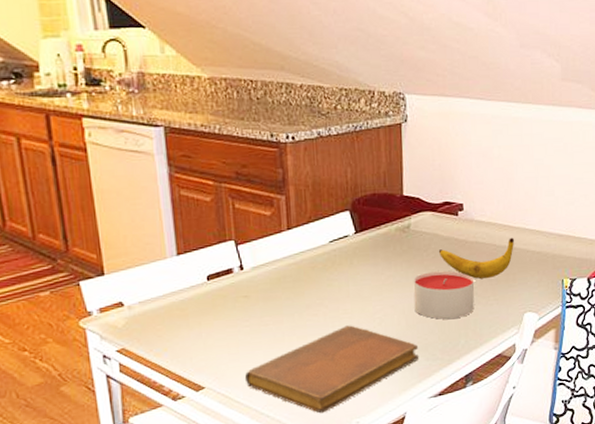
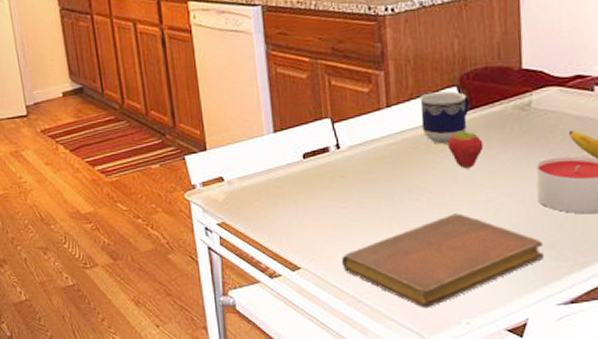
cup: none [317,215,360,263] -> present [420,91,470,144]
fruit: none [341,250,372,285] -> present [447,130,484,169]

